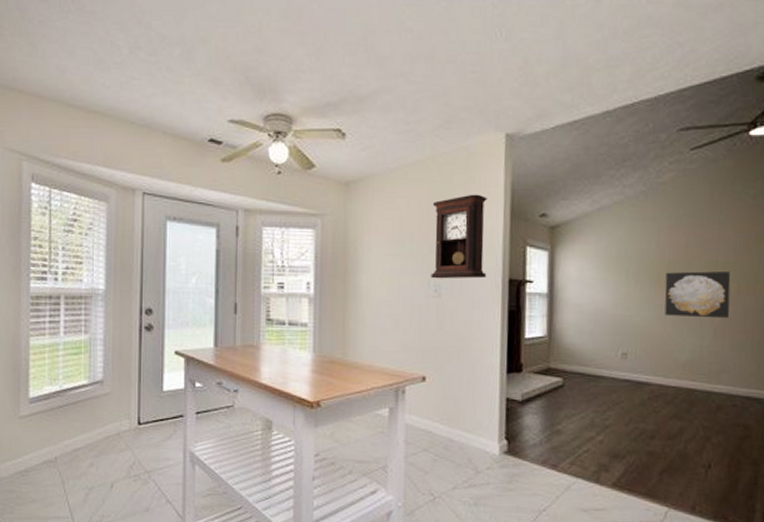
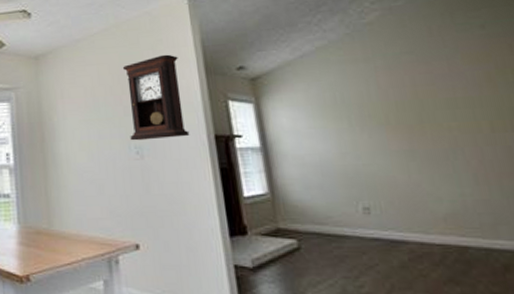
wall art: present [664,270,731,319] -> none [395,107,490,162]

